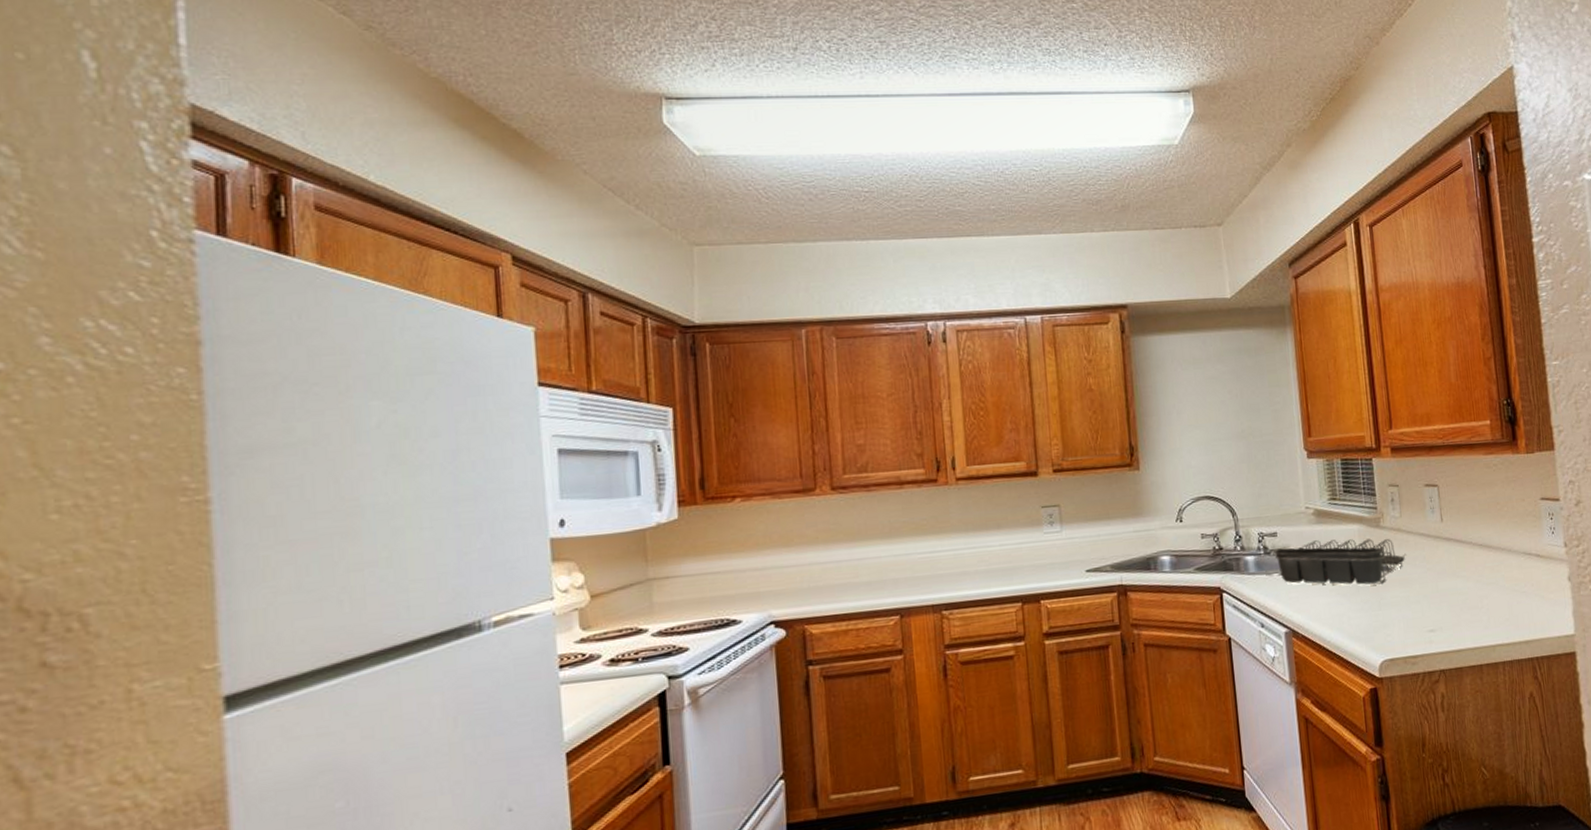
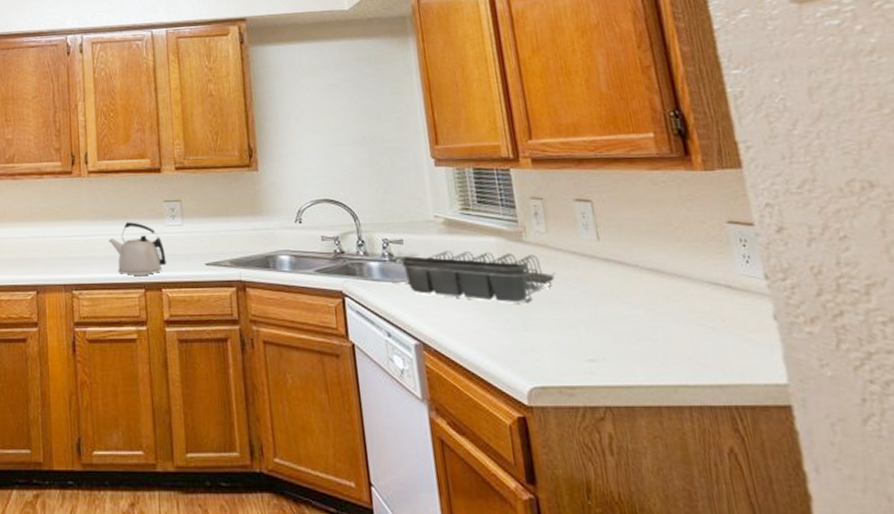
kettle: none [981,531,1046,590] -> present [108,222,167,277]

